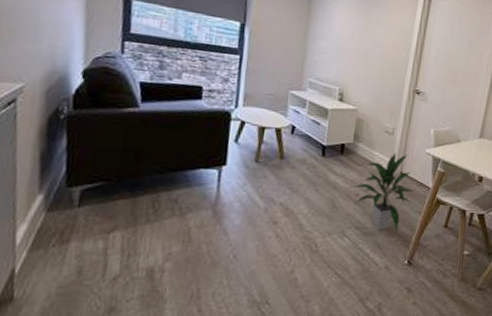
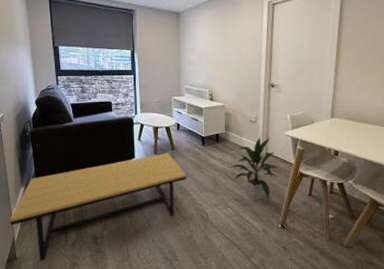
coffee table: none [9,162,296,304] -> present [10,153,187,261]

